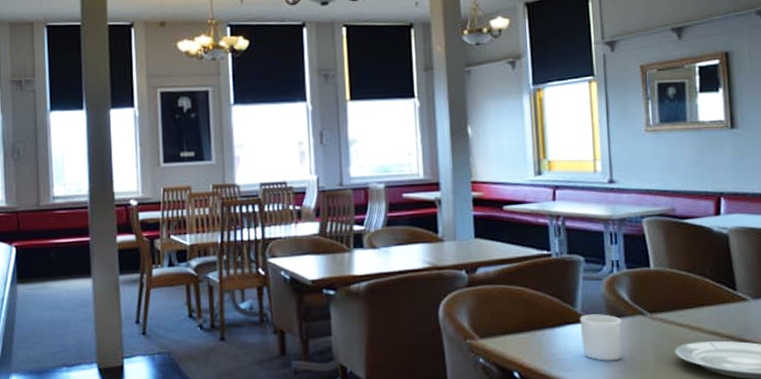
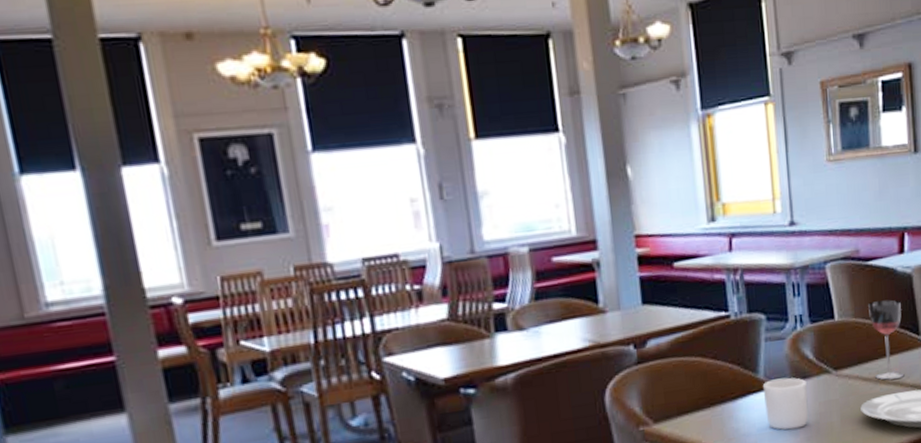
wineglass: none [684,255,720,328] -> present [868,299,905,380]

